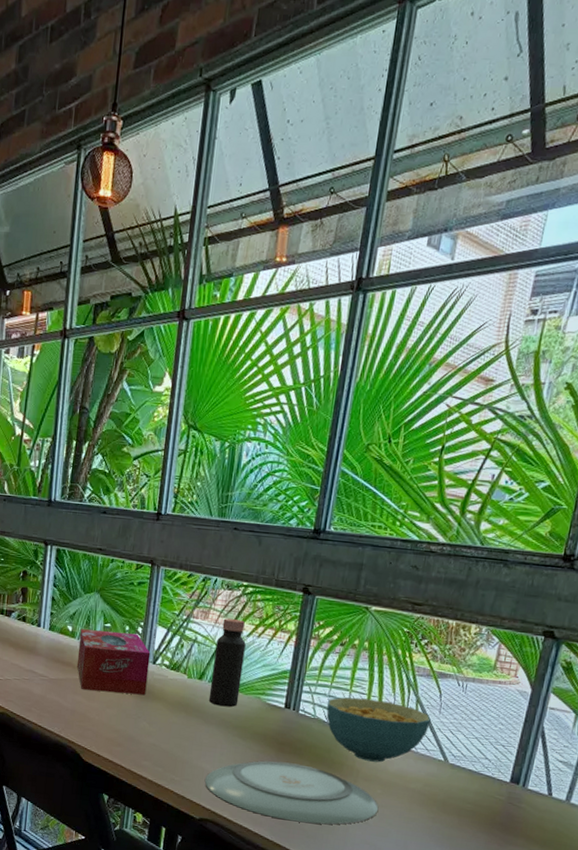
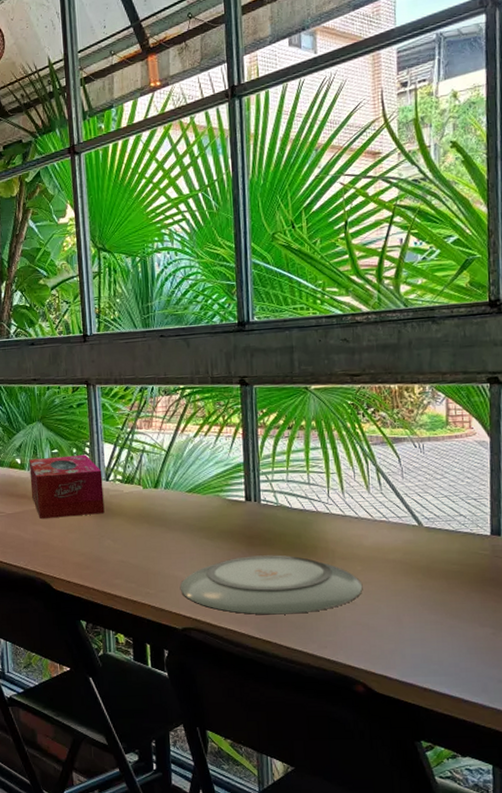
bottle: present [208,618,246,707] -> none [165,422,198,511]
cereal bowl: present [326,697,431,763] -> none [287,476,396,540]

